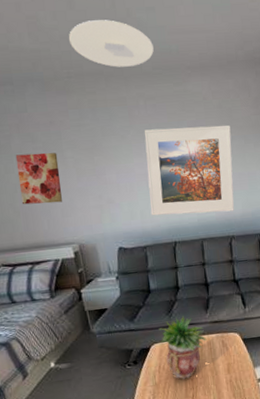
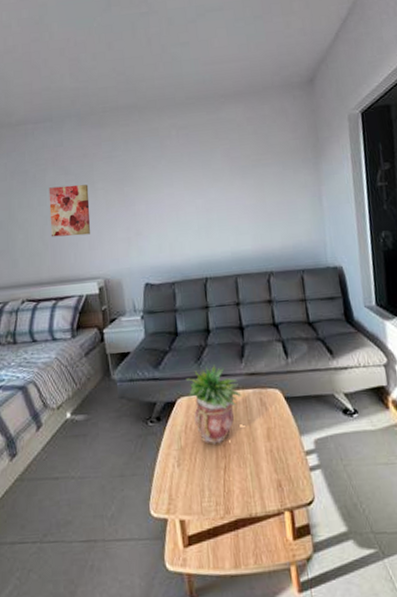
ceiling light: present [69,20,154,67] -> none [106,56,187,100]
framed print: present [144,125,234,216] -> none [175,151,272,249]

